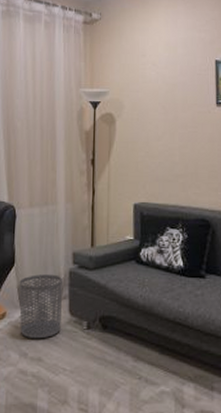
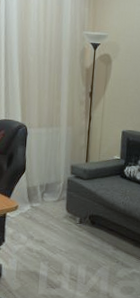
waste bin: present [19,274,64,339] -> none [28,180,63,228]

